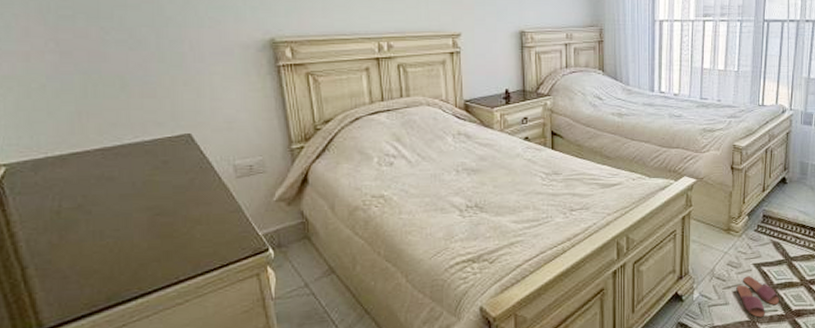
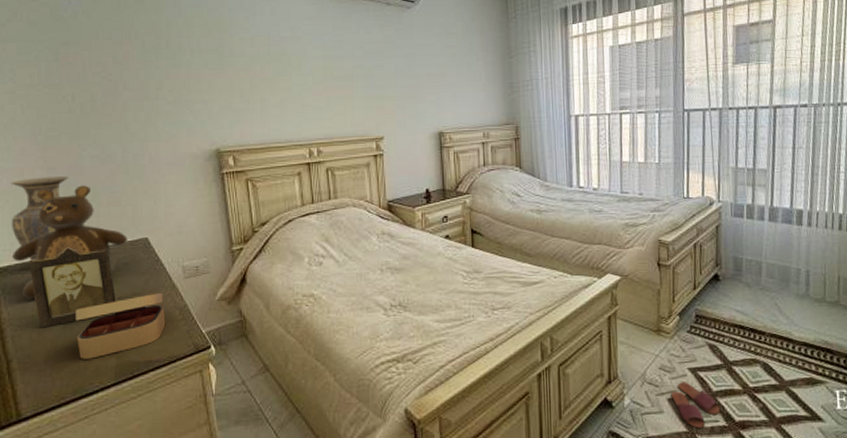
vase: none [13,63,89,158] -> present [10,176,69,262]
teddy bear: none [21,73,166,200] -> present [12,185,128,300]
photo frame: none [43,142,155,231] -> present [29,247,116,328]
jewelry box: none [104,192,216,264] -> present [74,292,166,359]

